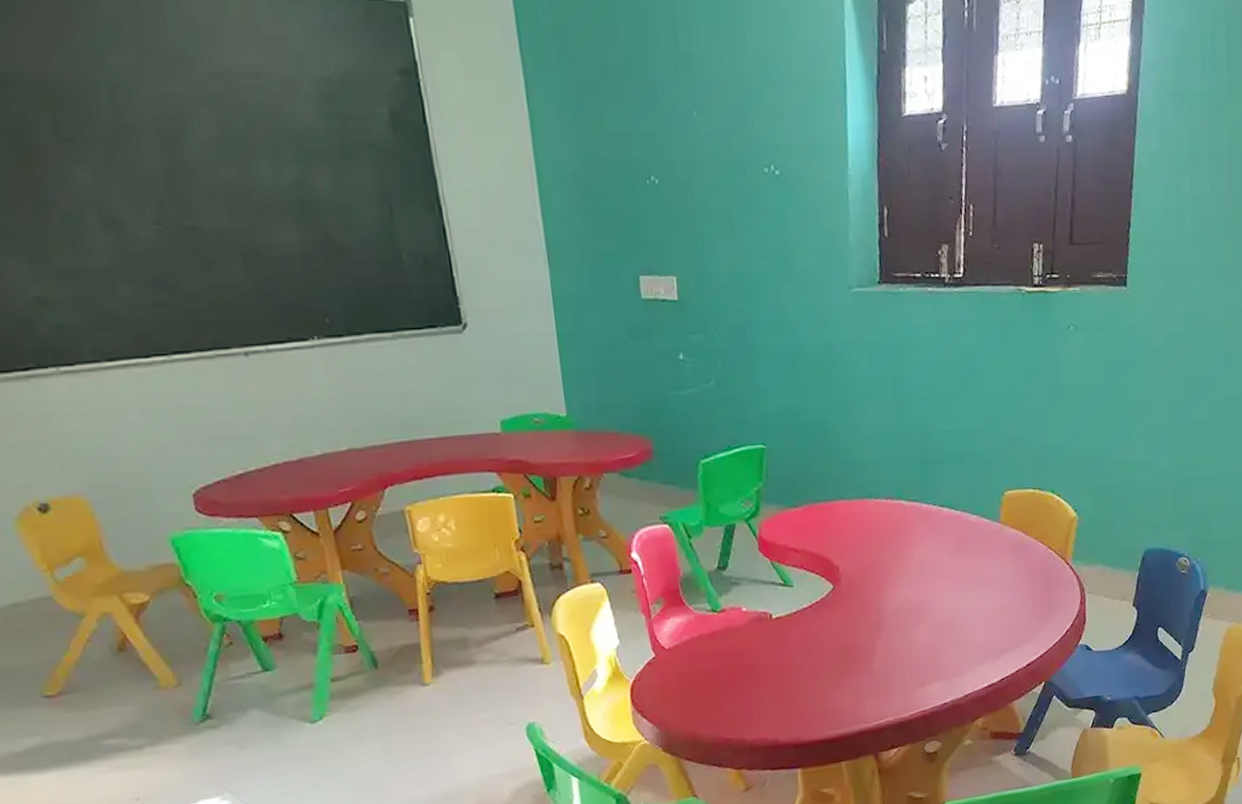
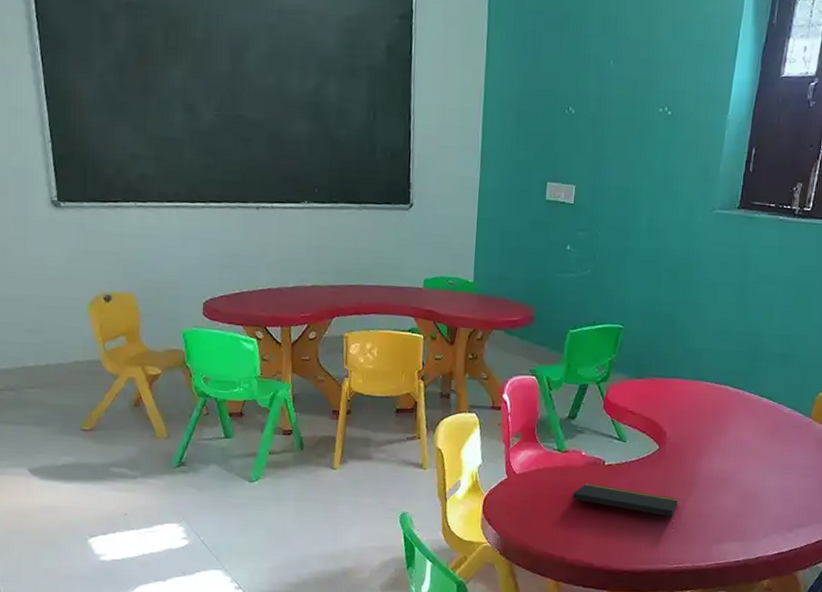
notepad: none [739,643,867,681] -> present [572,483,679,529]

